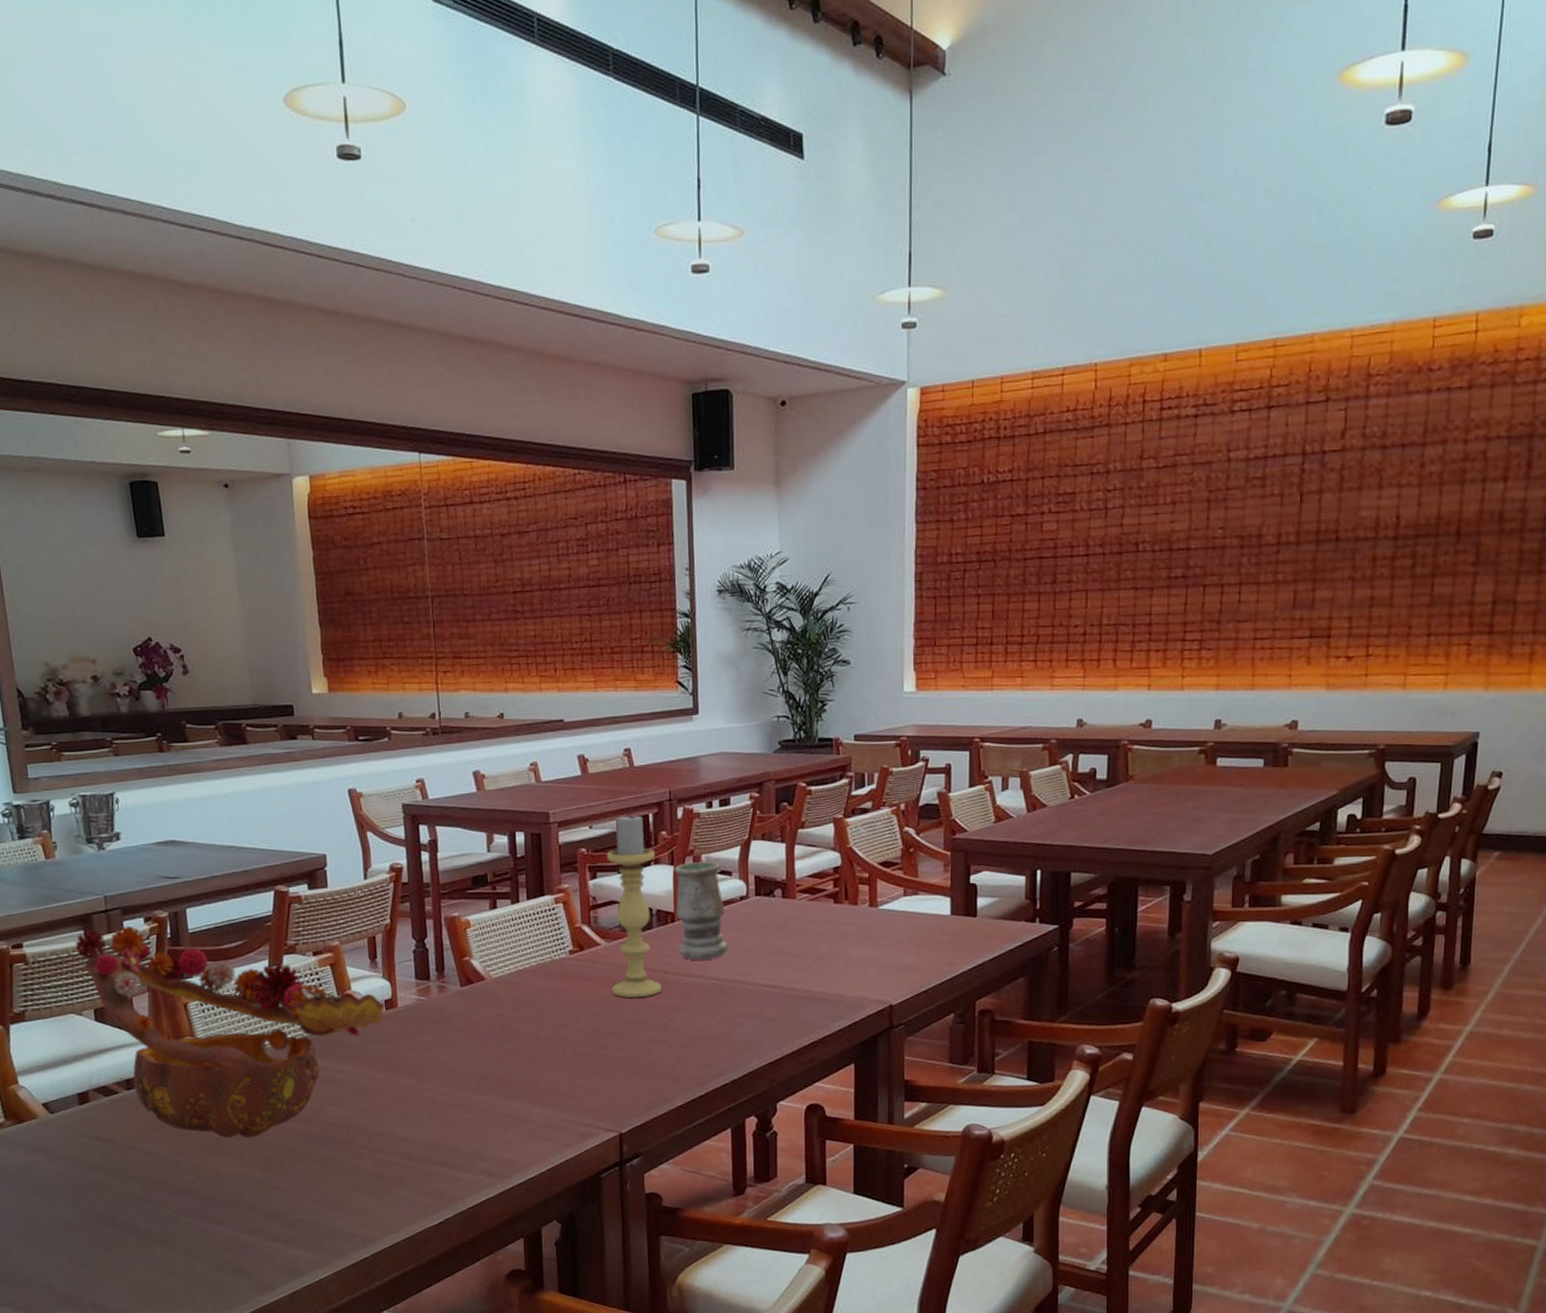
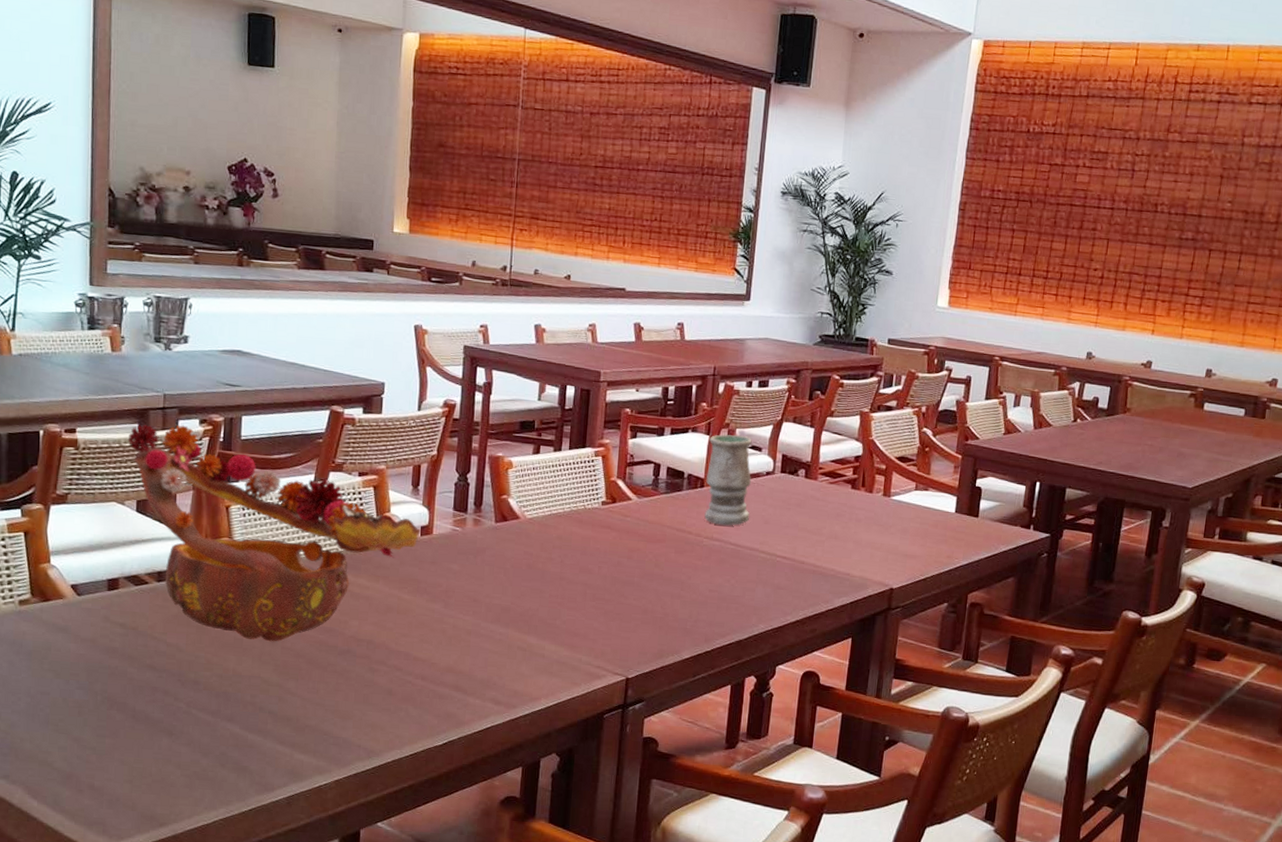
candle holder: present [606,813,661,998] -> none [637,382,694,553]

